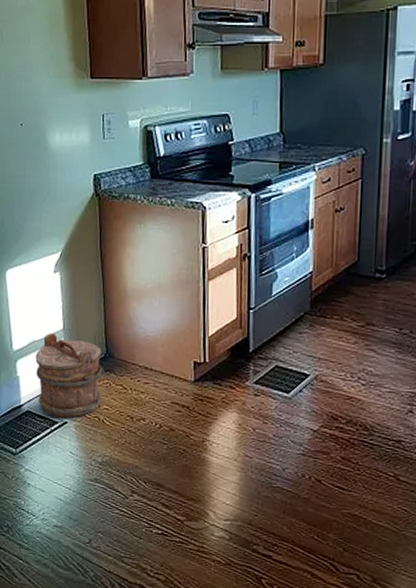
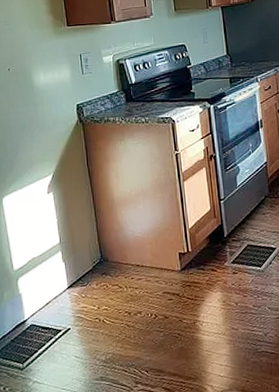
bucket: present [35,332,103,418] -> none [36,247,100,326]

